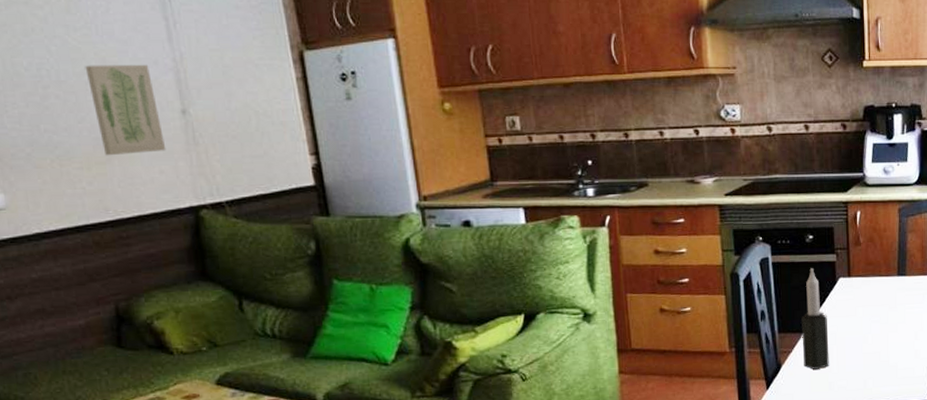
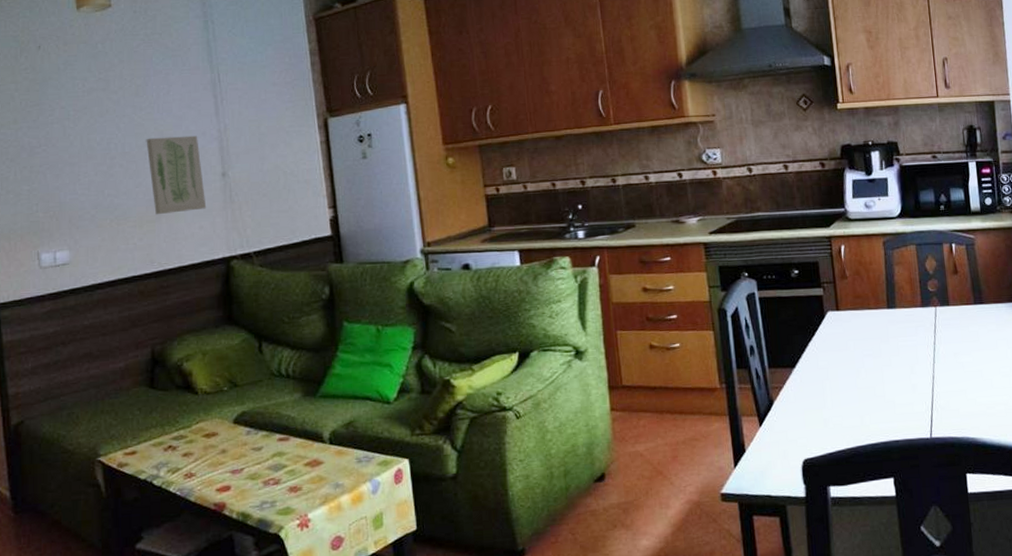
candle: present [801,268,829,369] -> none [791,302,823,405]

